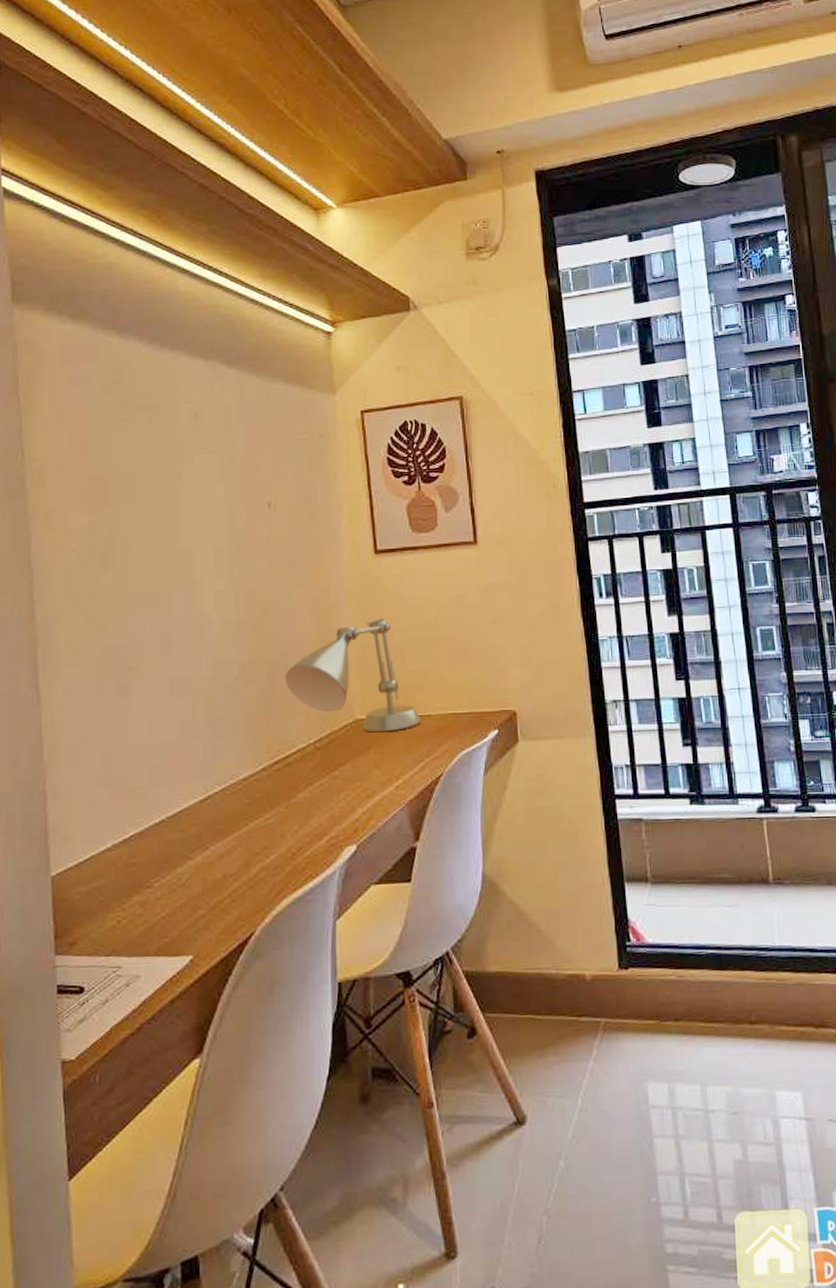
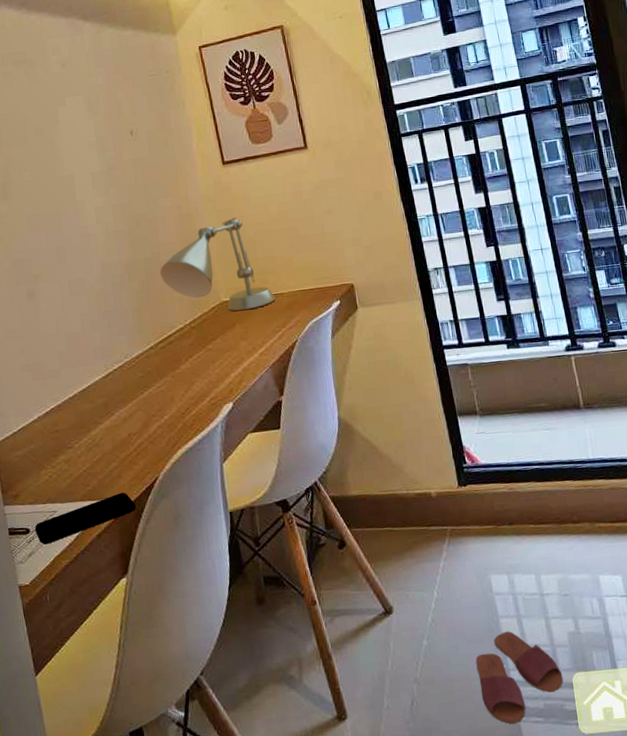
phone: none [92,949,222,1009] -> present [35,492,136,545]
slippers: none [621,1155,724,1273] -> present [475,631,563,724]

